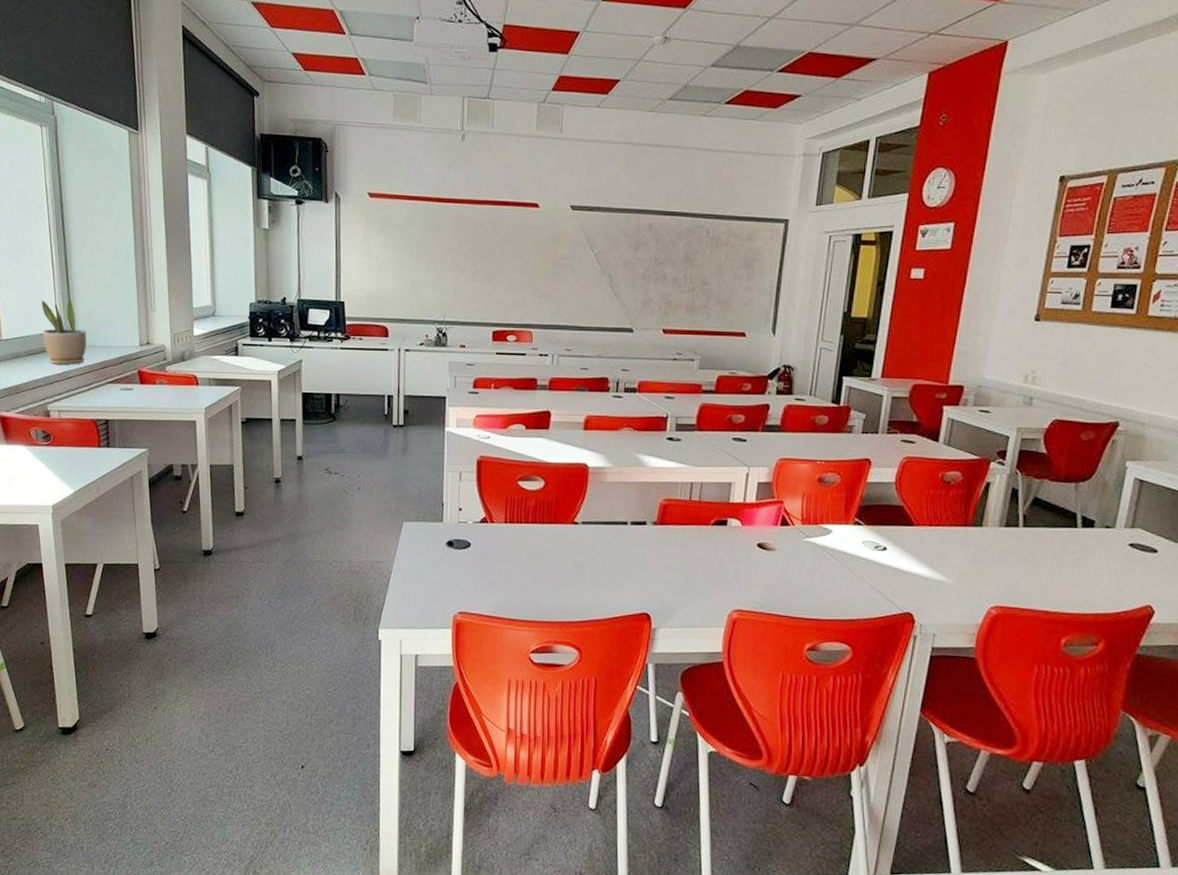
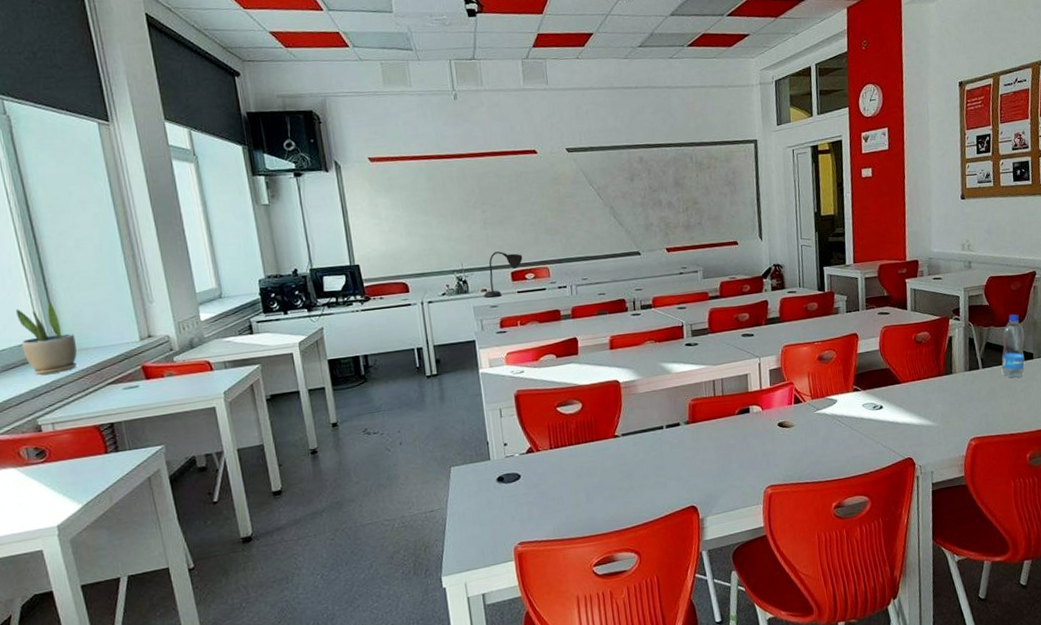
desk lamp: none [461,307,507,355] -> present [484,251,523,298]
bottle: none [1049,468,1089,548] -> present [1001,314,1025,379]

